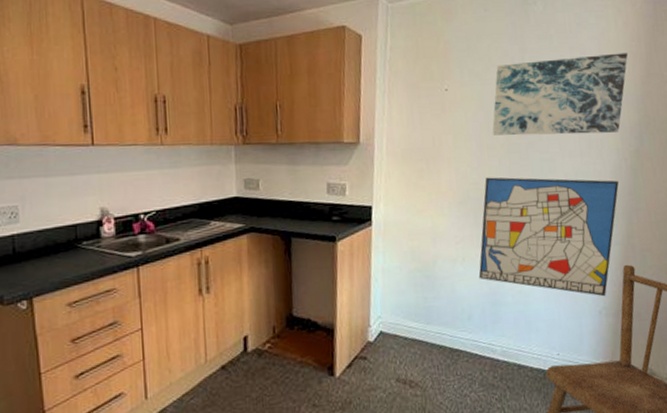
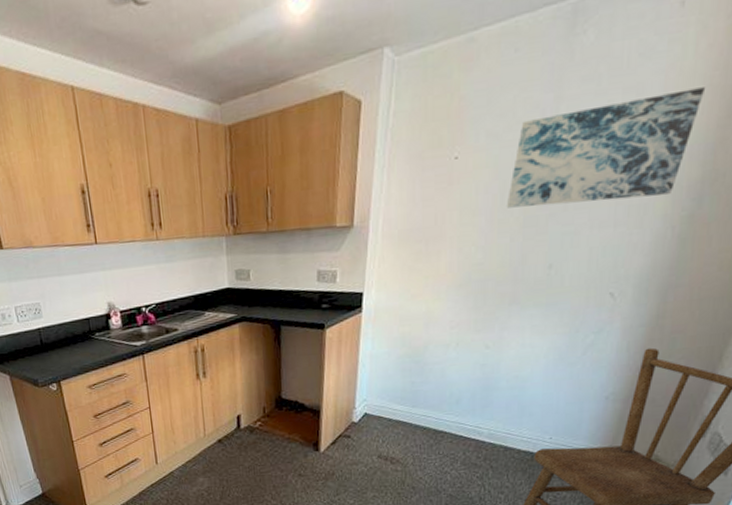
wall art: present [478,177,619,297] -> none [472,253,659,382]

